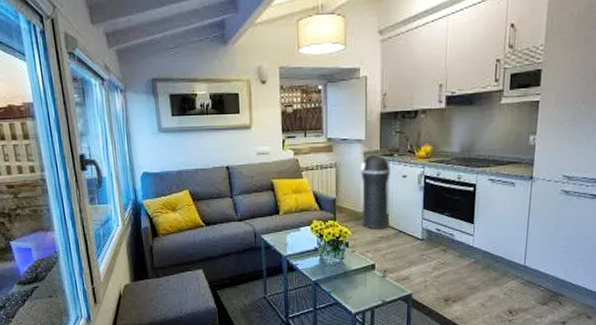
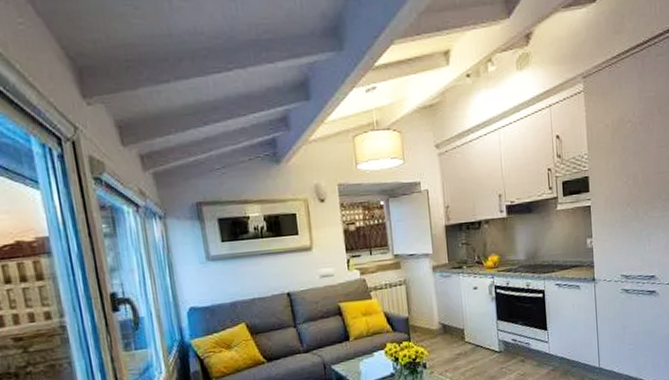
trash can: present [360,154,390,229] -> none [430,268,465,347]

